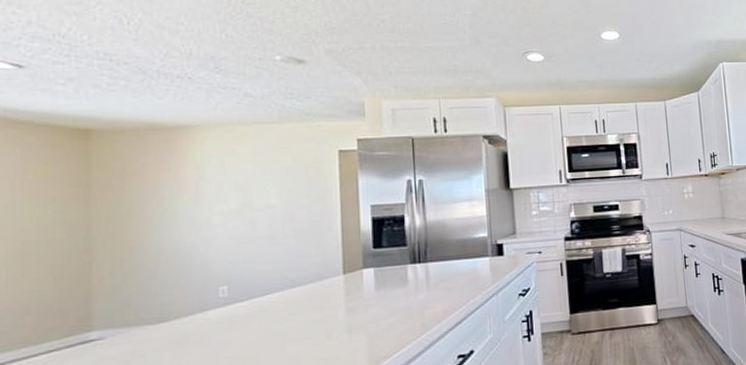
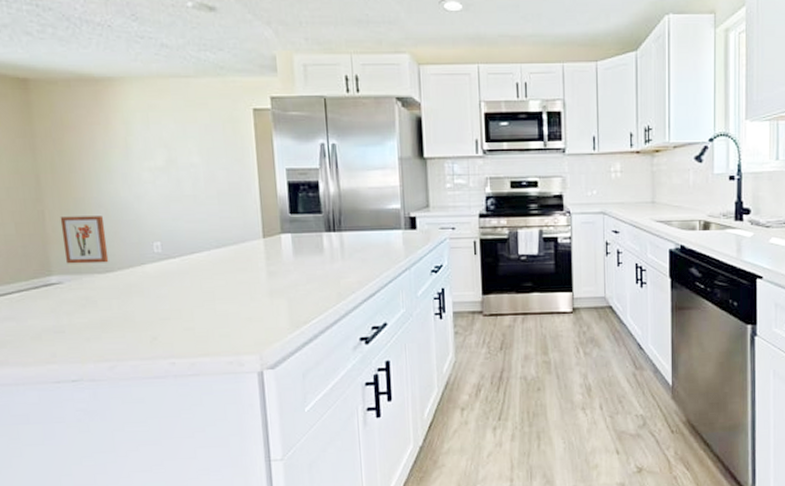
wall art: none [110,263,164,317] -> present [60,216,109,264]

